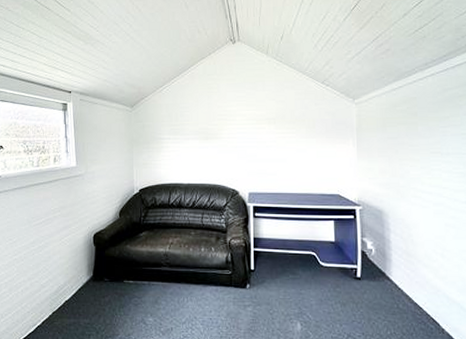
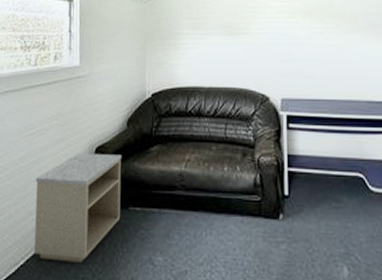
nightstand: none [45,239,117,323] -> present [34,154,121,263]

